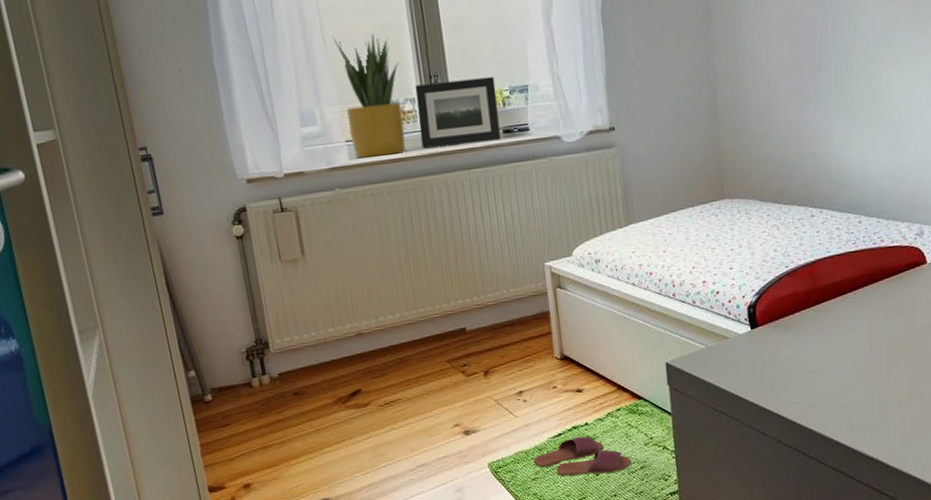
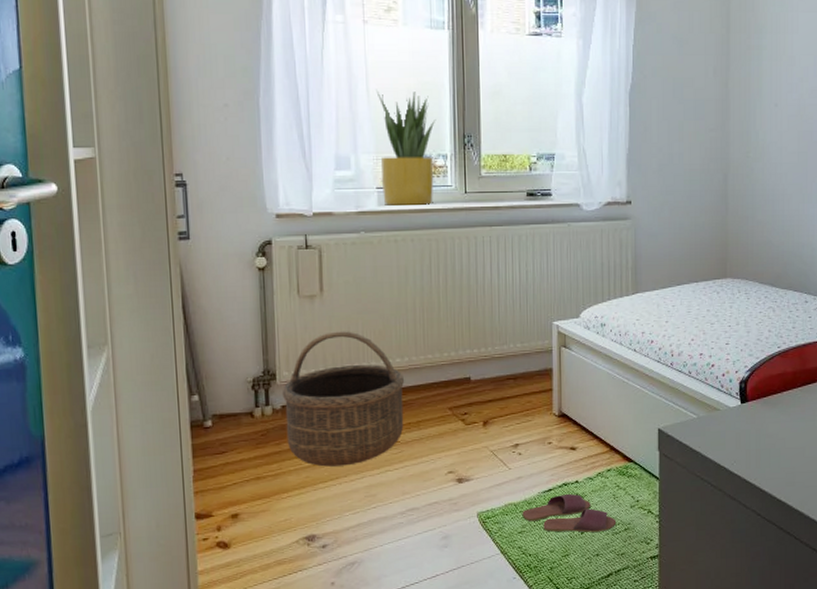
basket: none [276,292,404,431] -> present [282,331,405,467]
picture frame: present [414,76,501,149] -> none [448,142,525,203]

